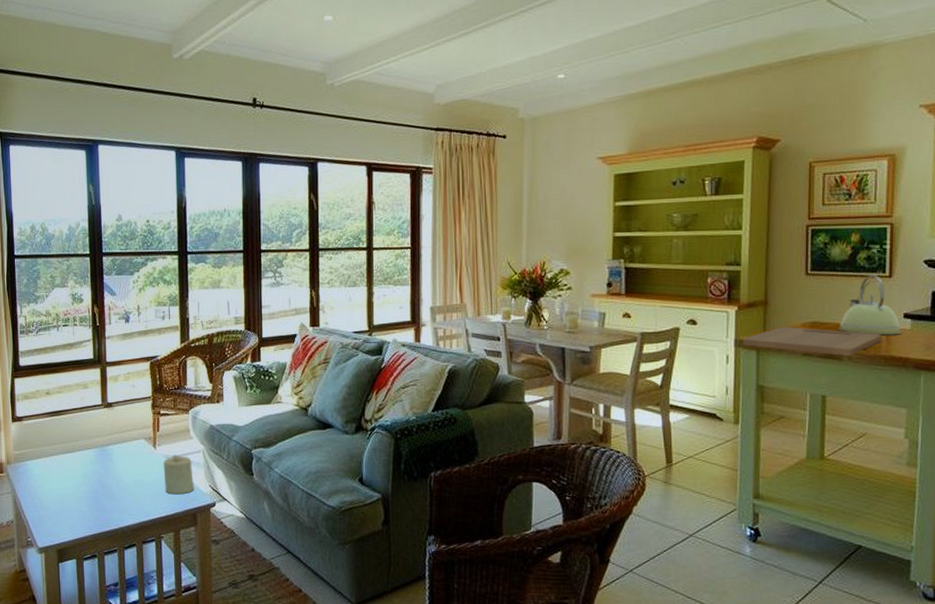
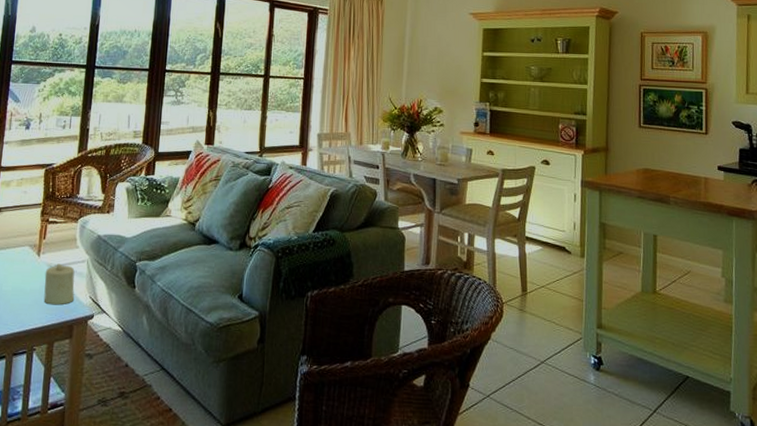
cutting board: present [742,327,882,356] -> none [587,171,701,200]
kettle: present [838,274,902,336] -> none [666,130,717,185]

